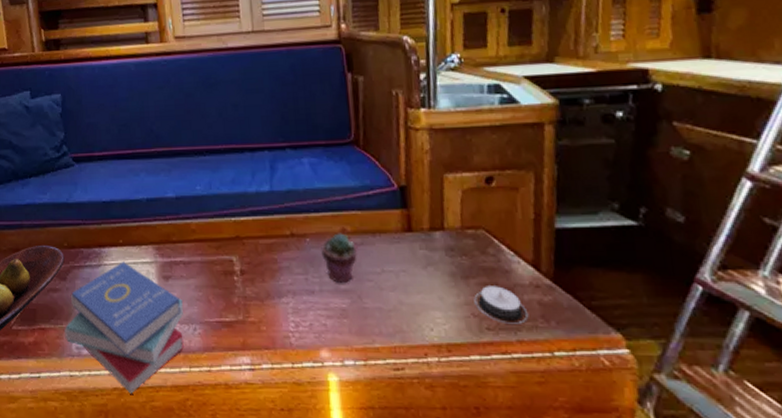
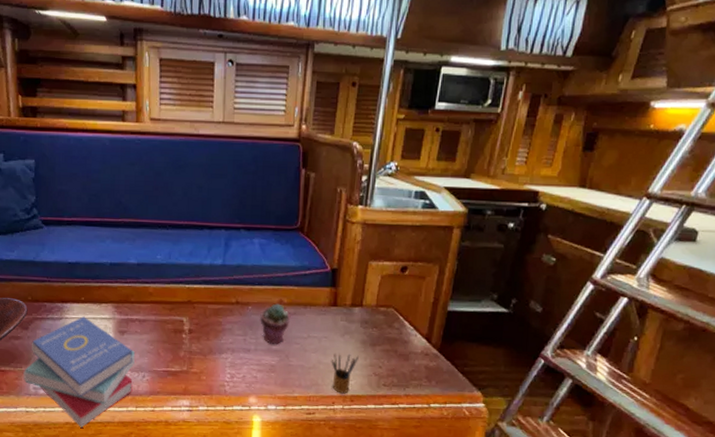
pencil box: none [414,290,450,344] -> present [331,353,359,395]
architectural model: present [474,286,529,324] -> none [377,352,417,383]

